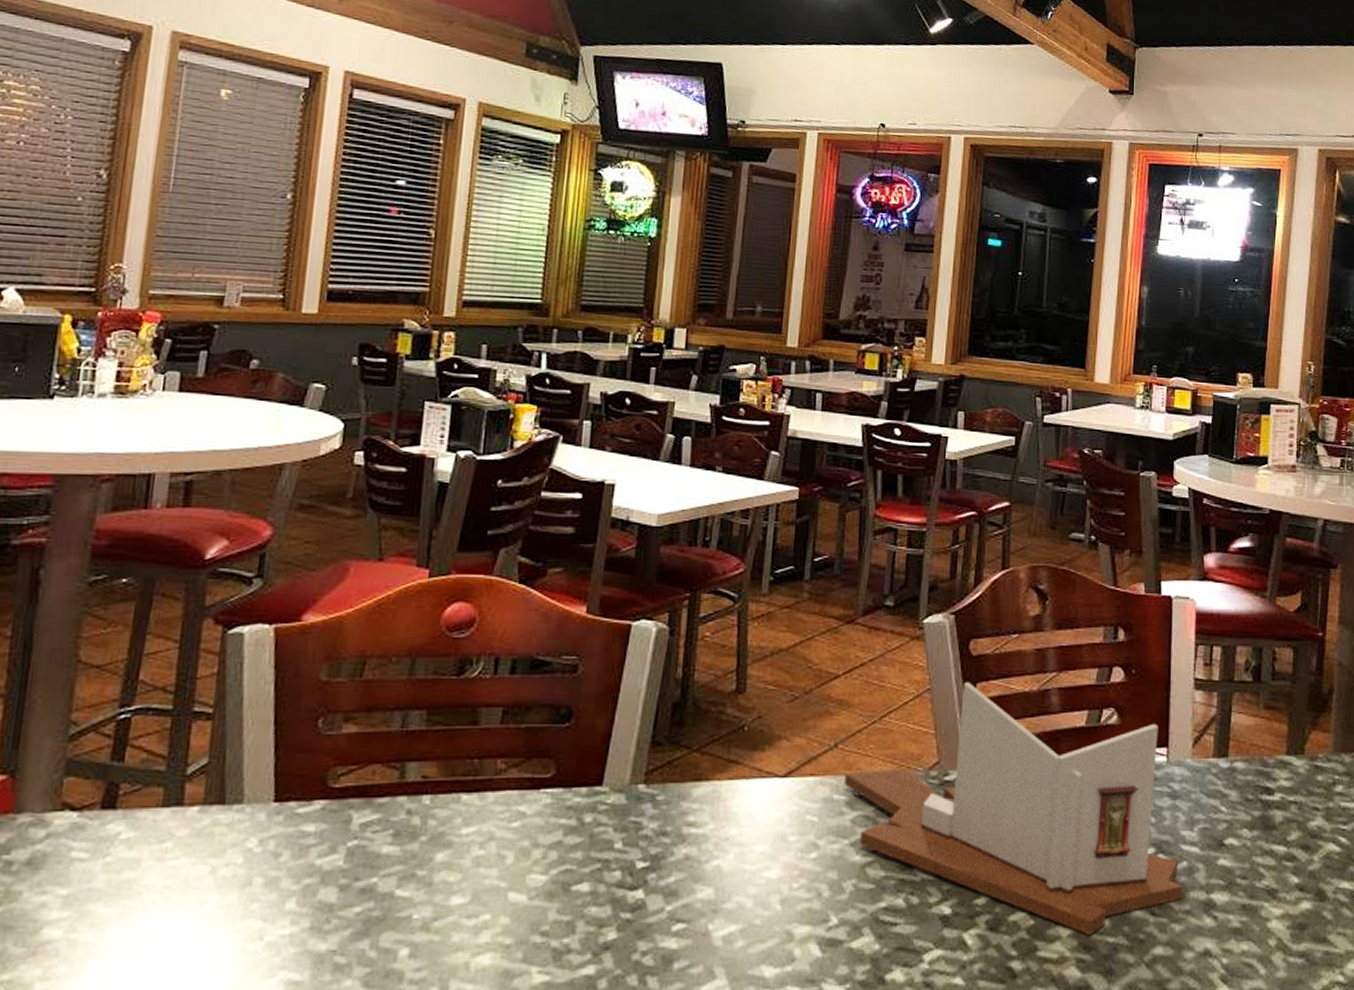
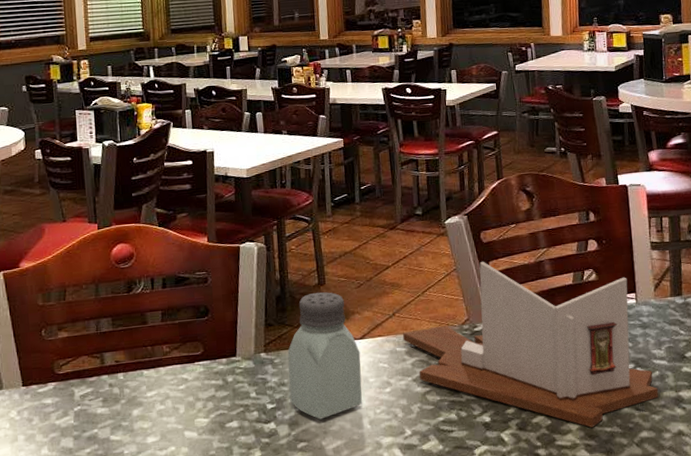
saltshaker: none [671,704,782,891] -> present [287,292,362,420]

